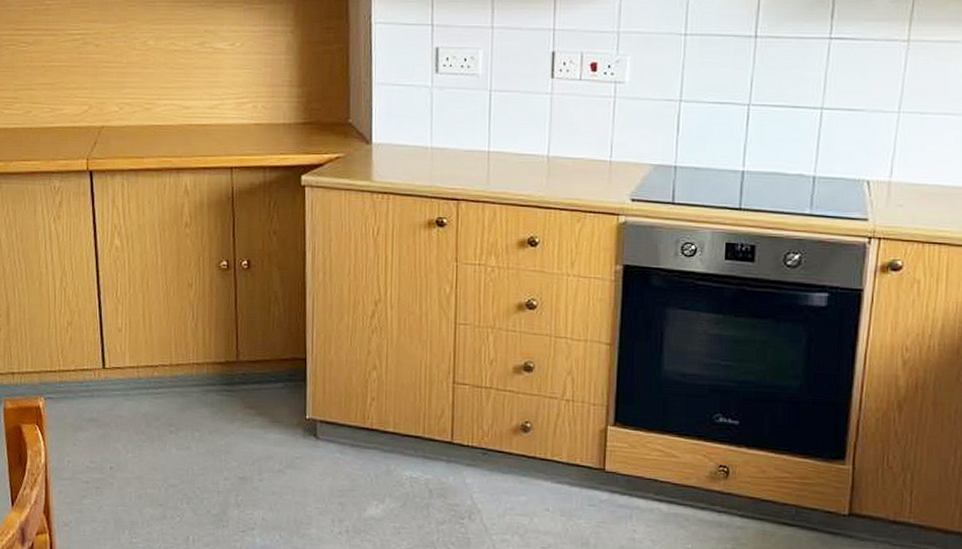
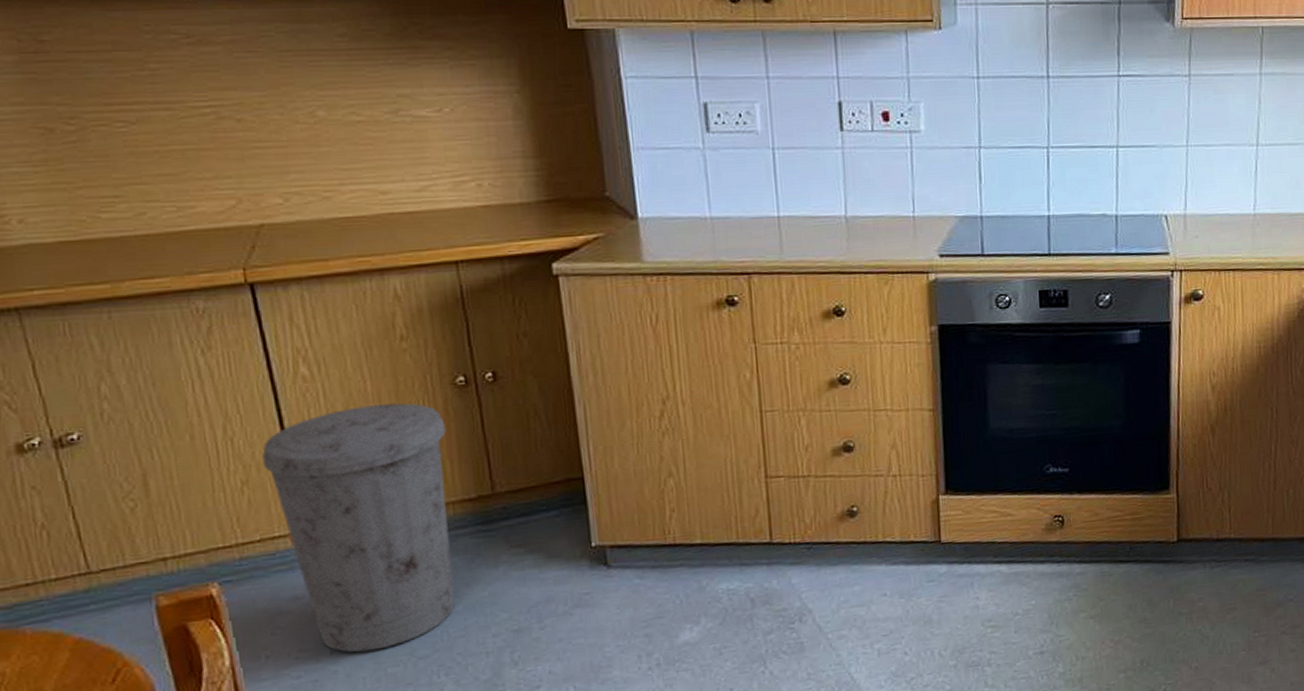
trash can: none [83,276,209,473] -> present [262,403,455,653]

